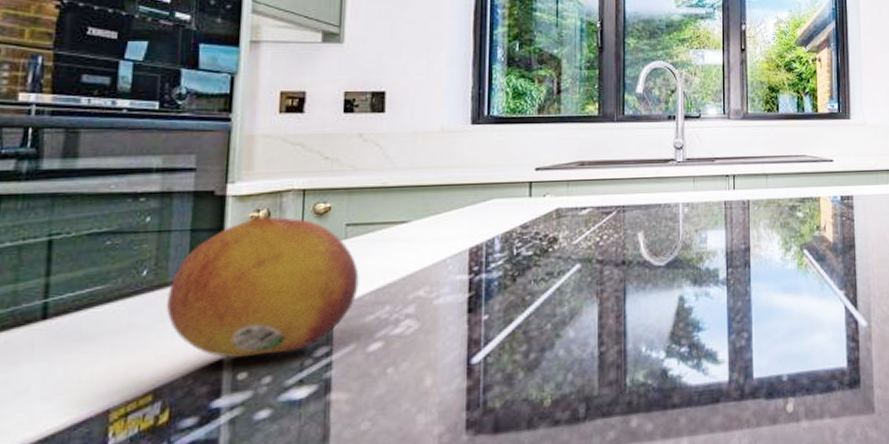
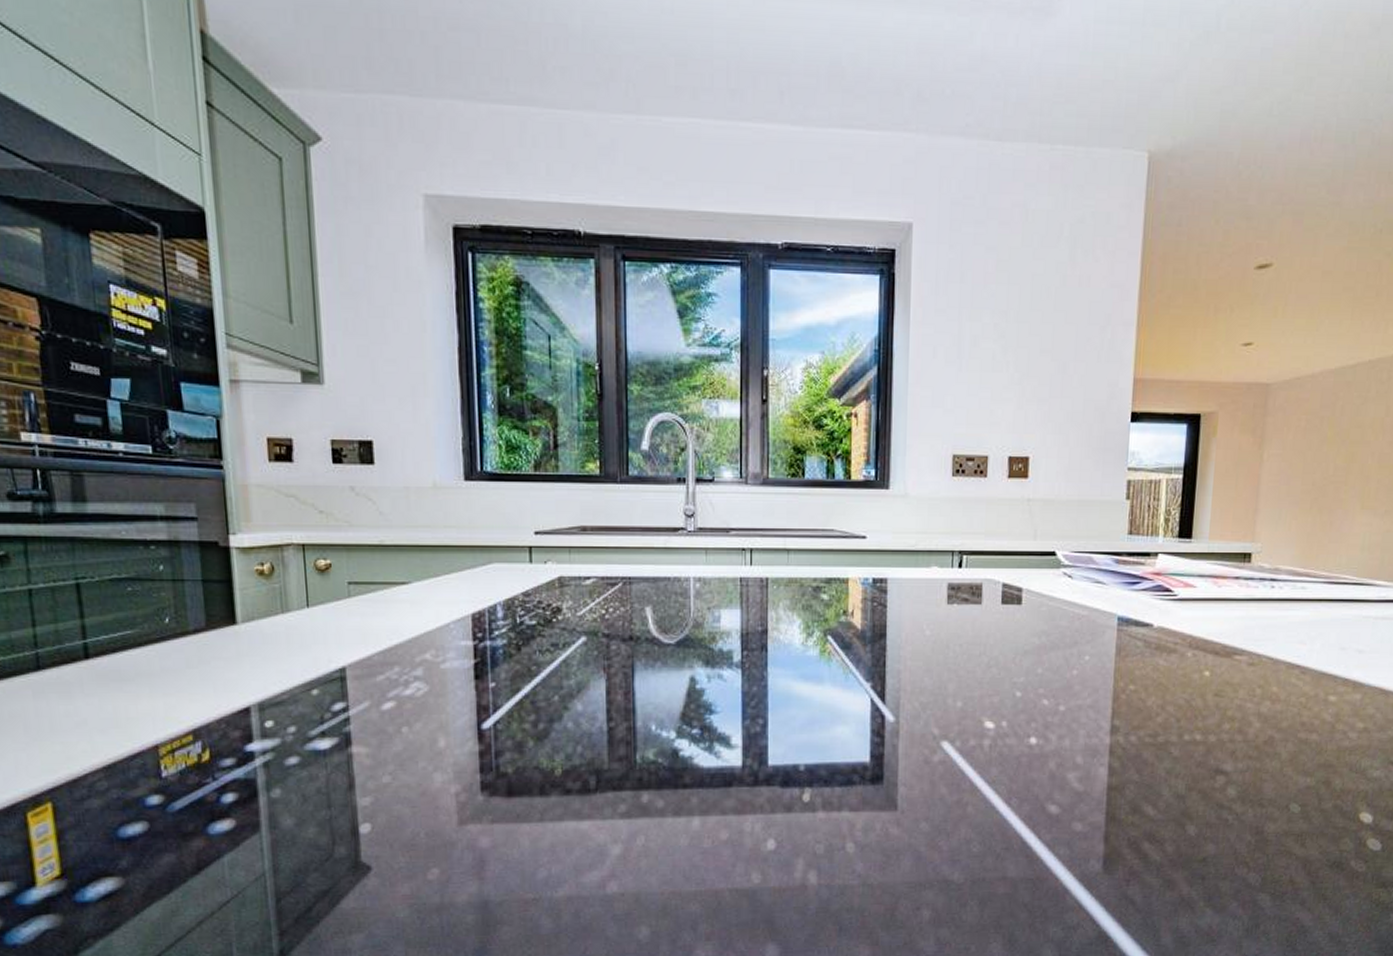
fruit: present [167,216,359,358] -> none [191,570,367,706]

